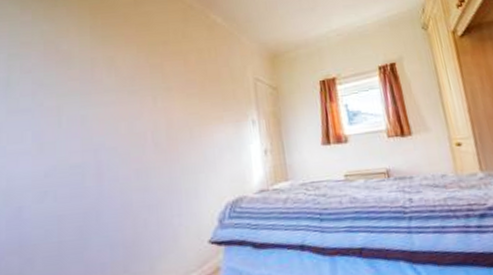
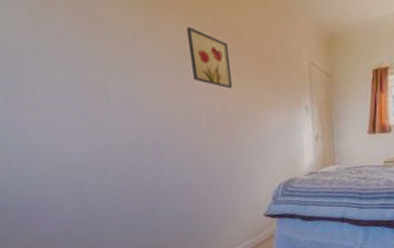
wall art: none [140,55,178,107] -> present [187,27,232,89]

